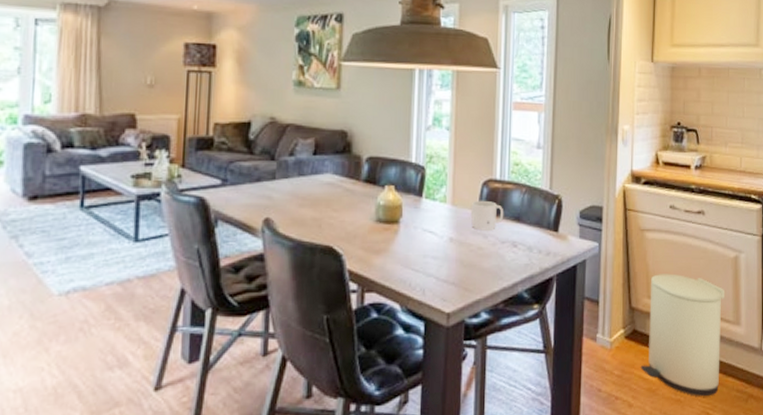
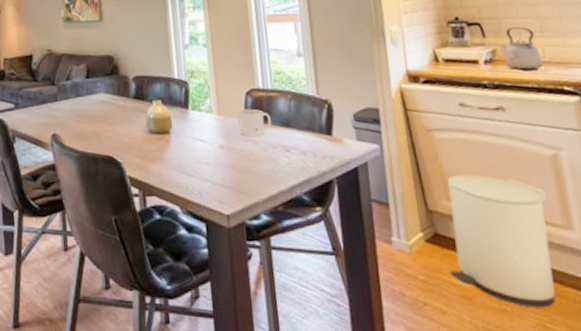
kettle: none [709,137,739,178] -> present [499,27,543,70]

